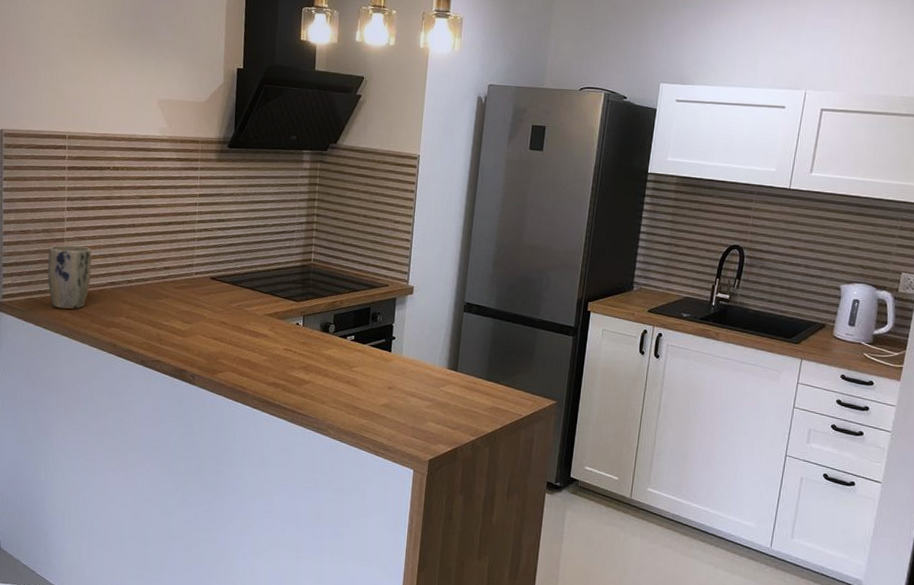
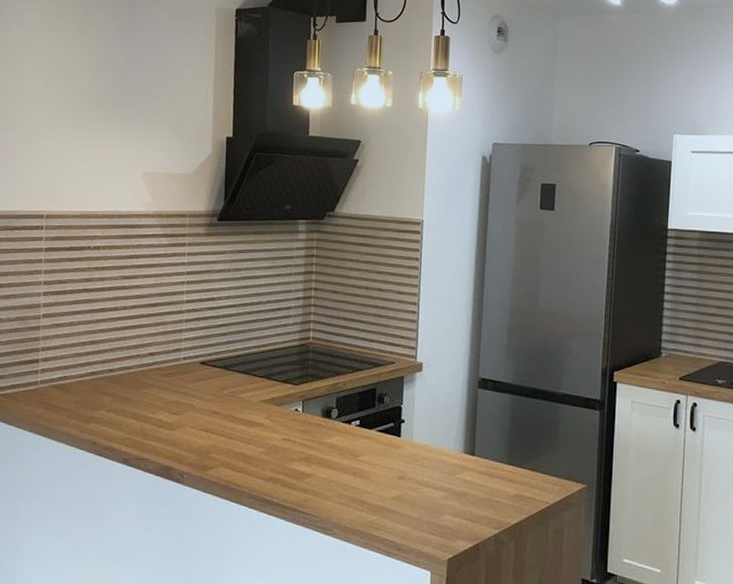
plant pot: present [47,244,92,310] -> none [21,333,70,405]

